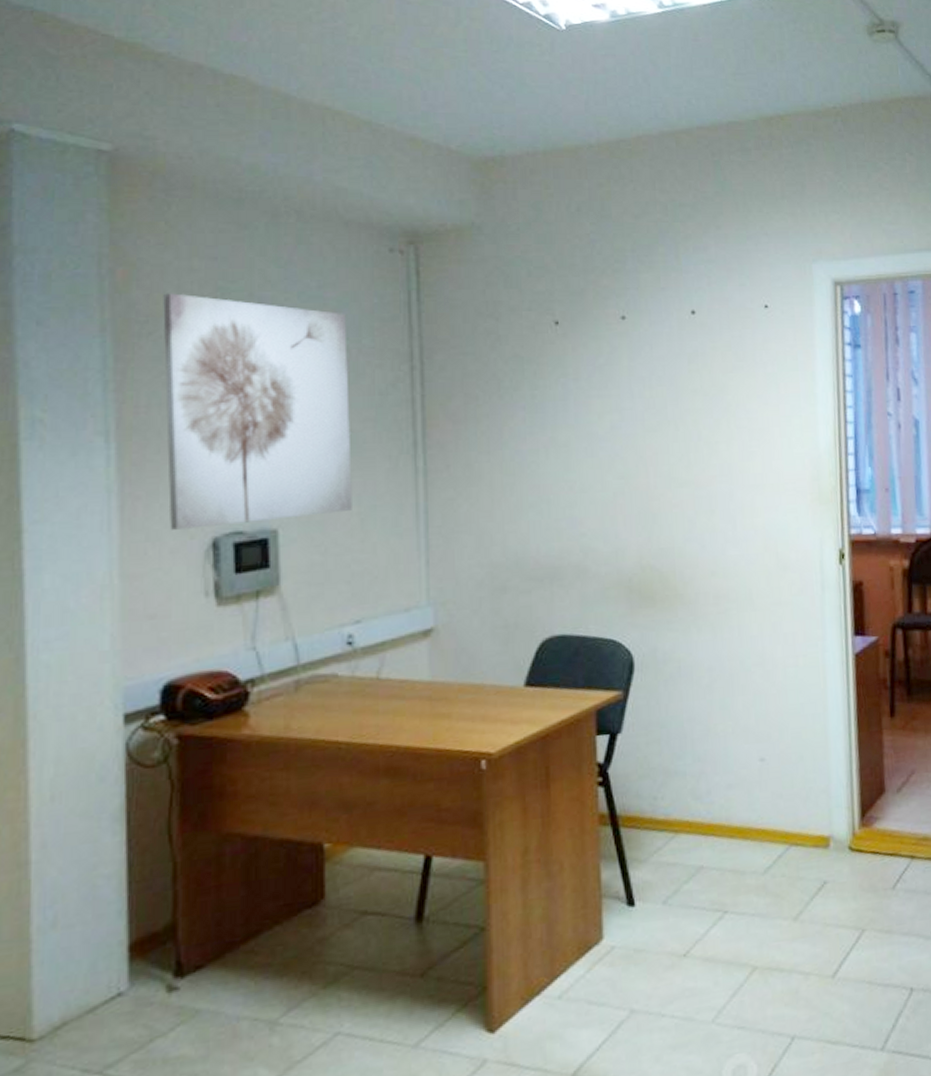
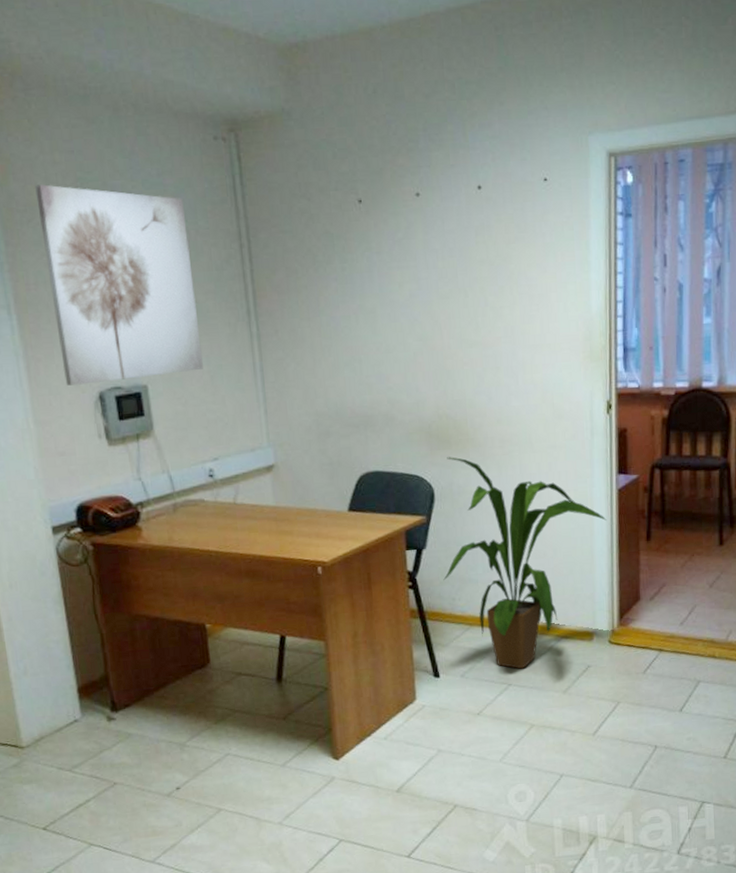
house plant: none [642,616,843,890] -> present [443,457,607,669]

